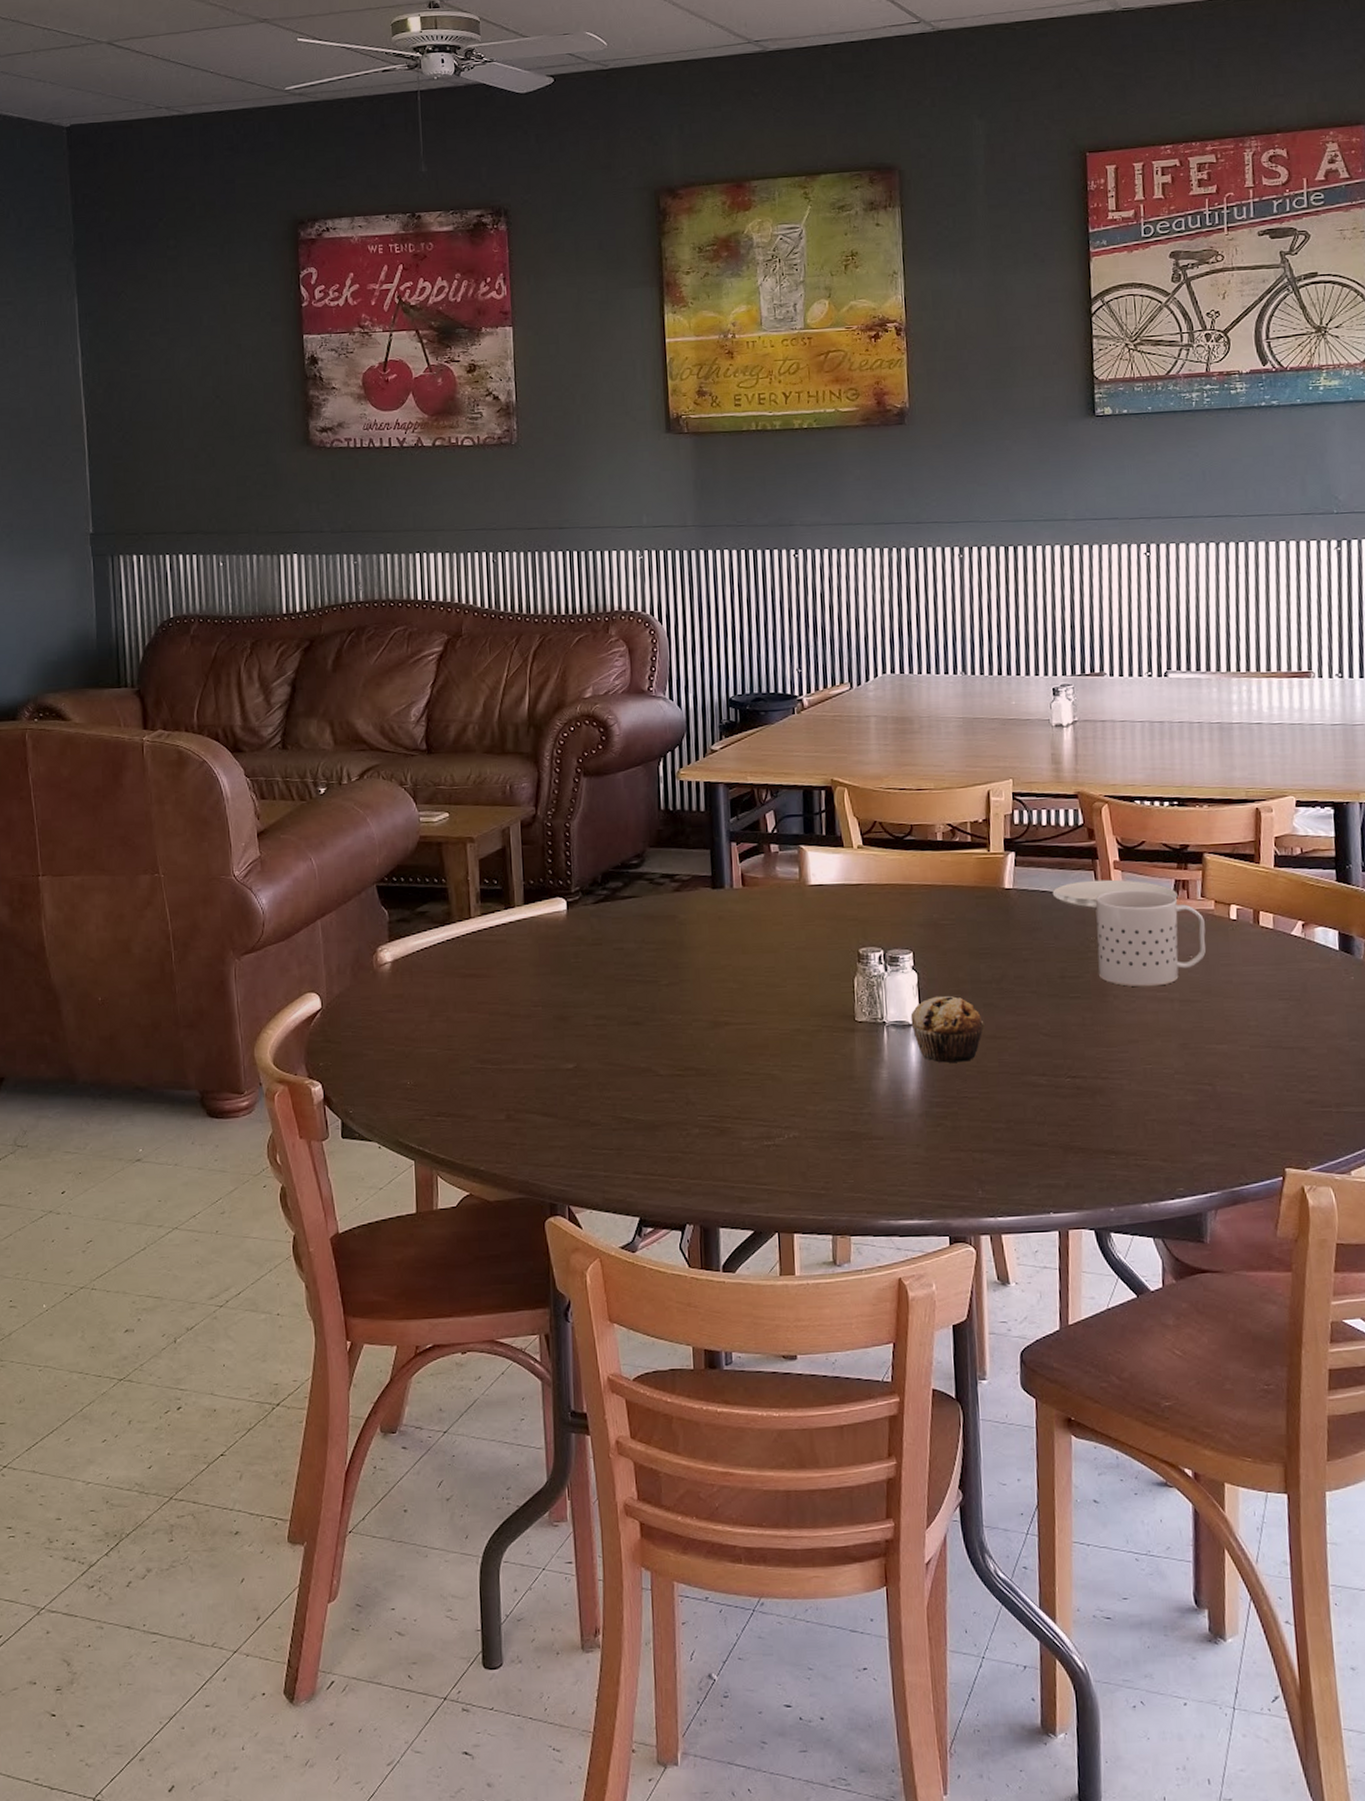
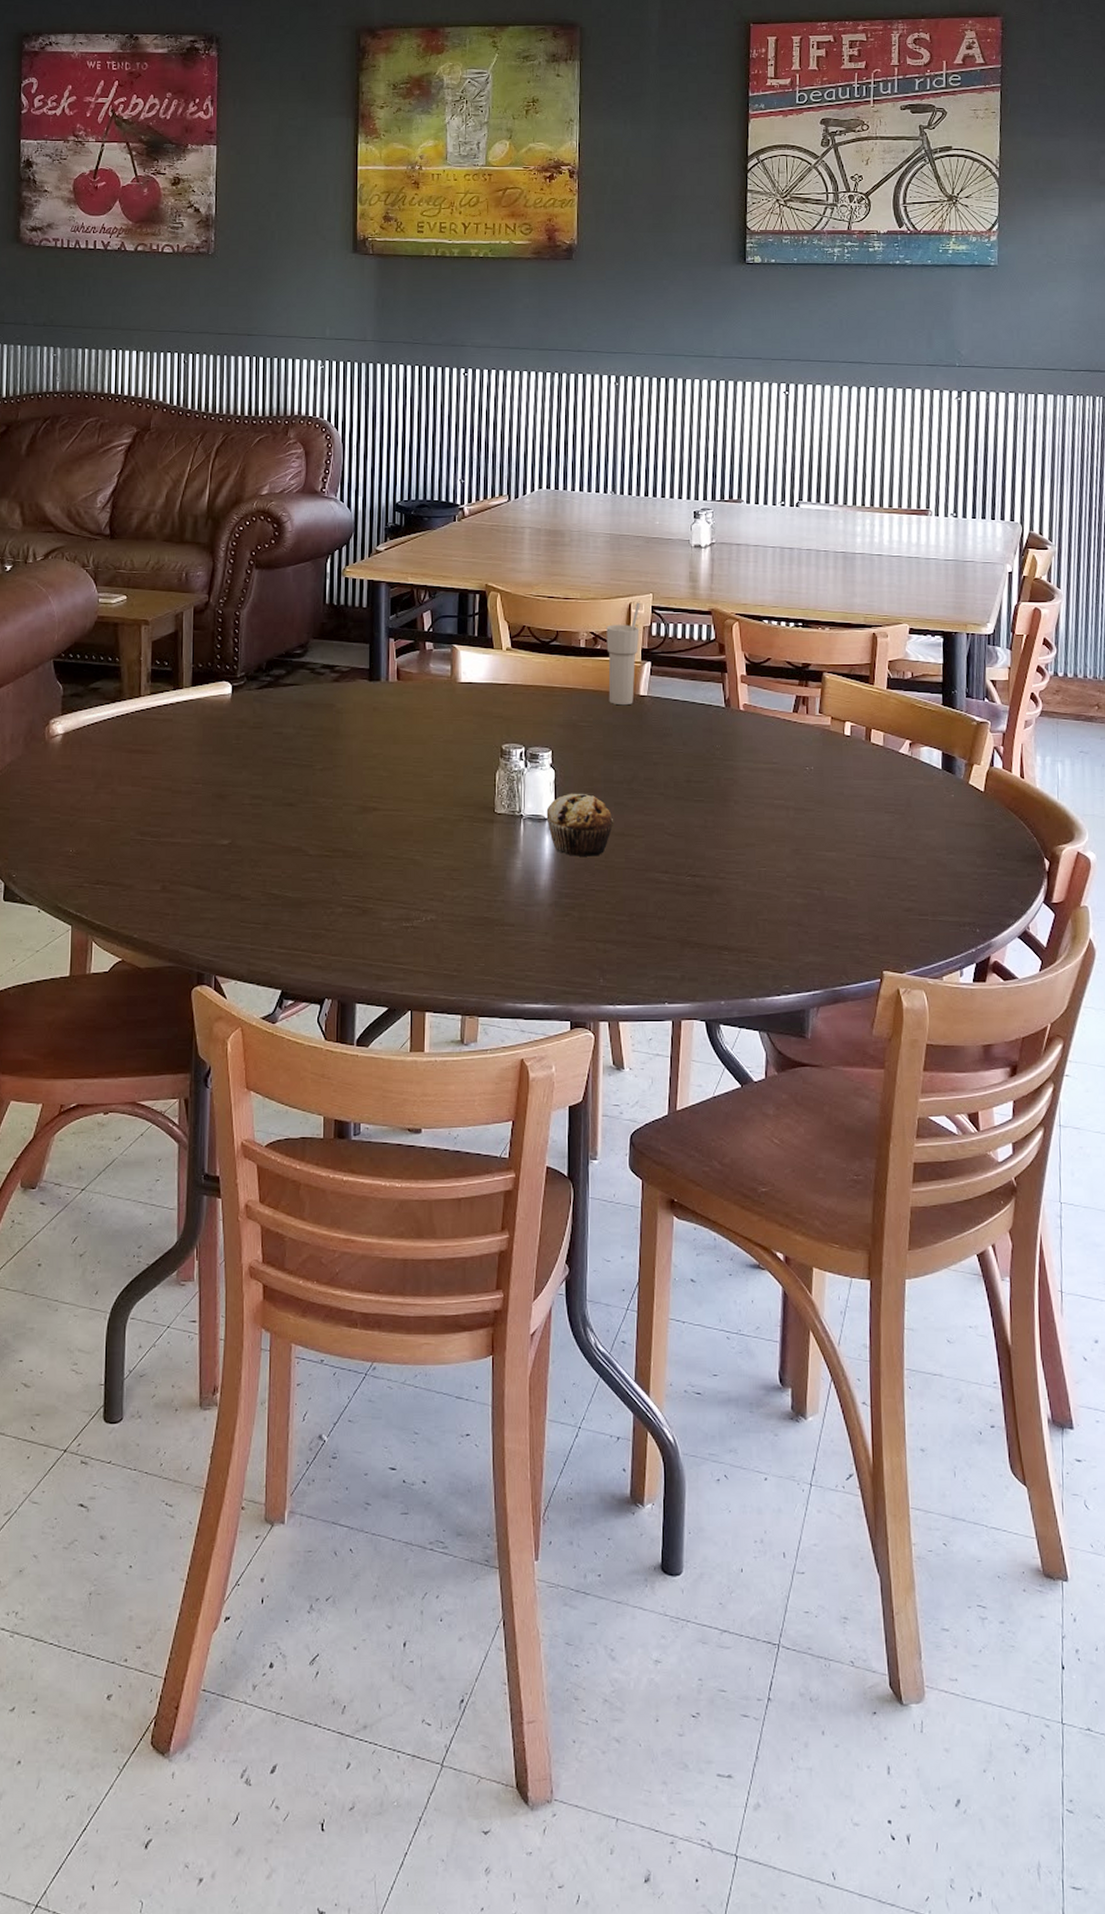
cup: none [964,789,1001,901] -> present [606,602,640,706]
plate: present [1052,879,1178,911] -> none [683,692,798,721]
mug: present [1095,889,1207,987] -> none [721,702,822,794]

